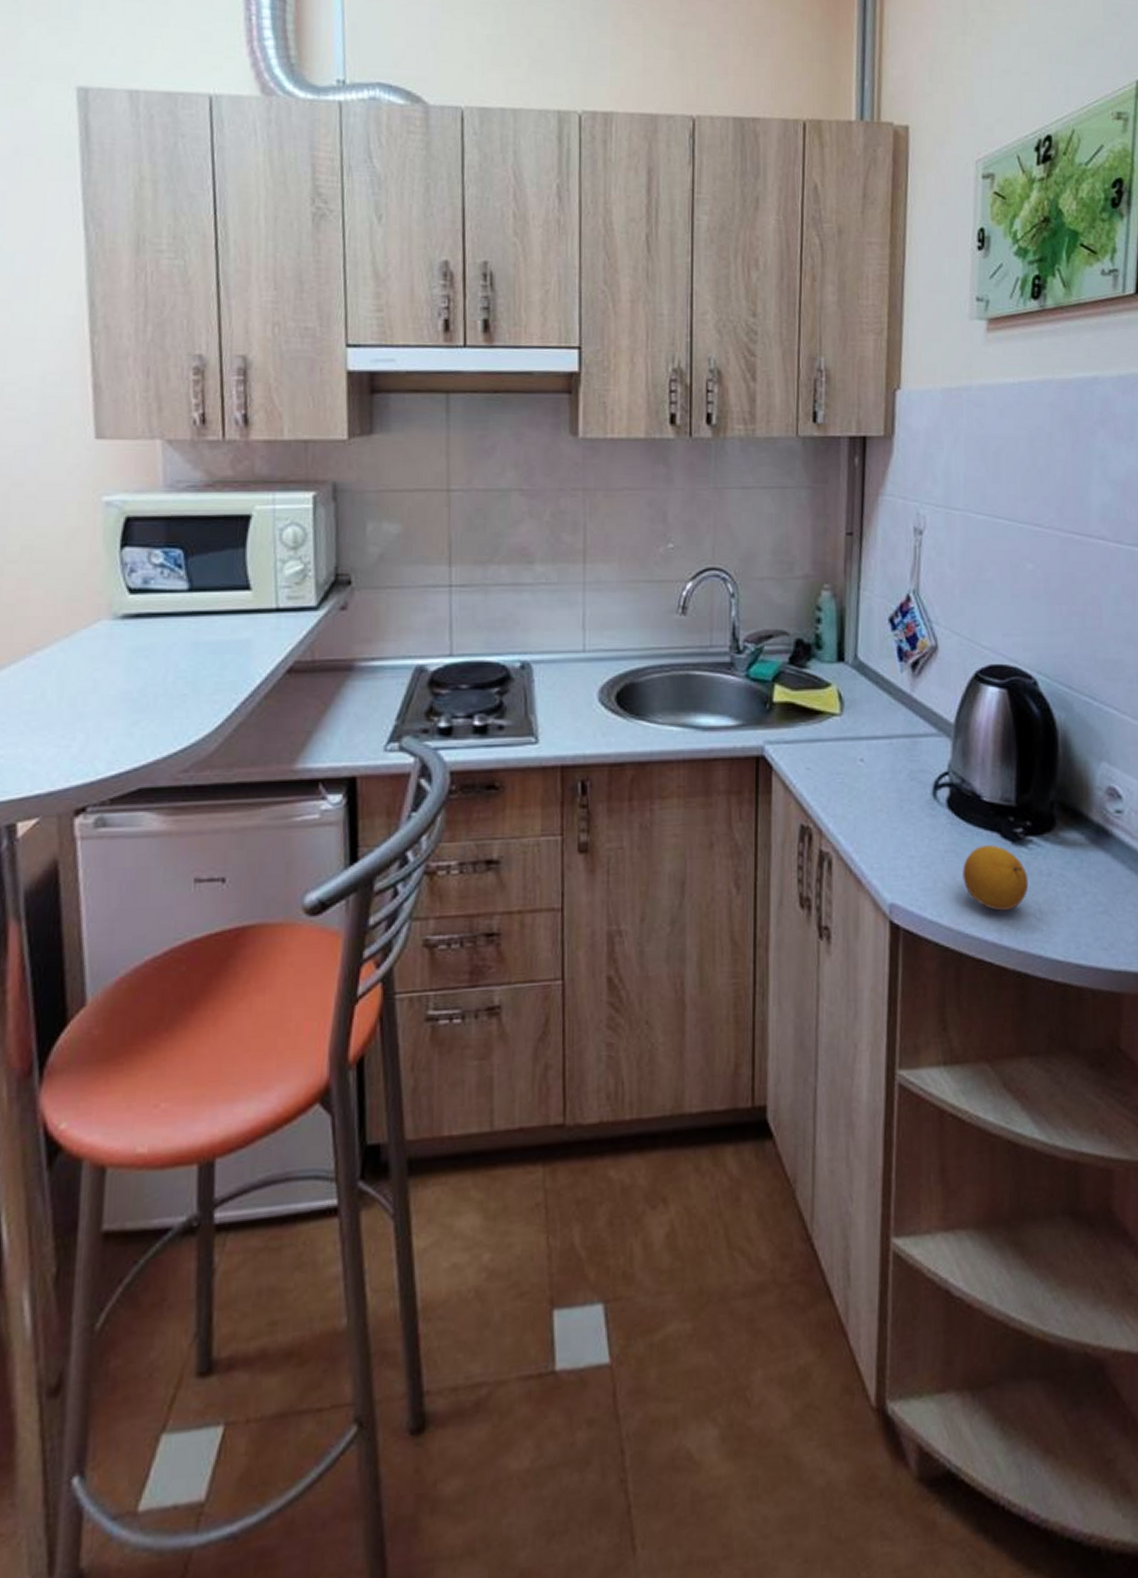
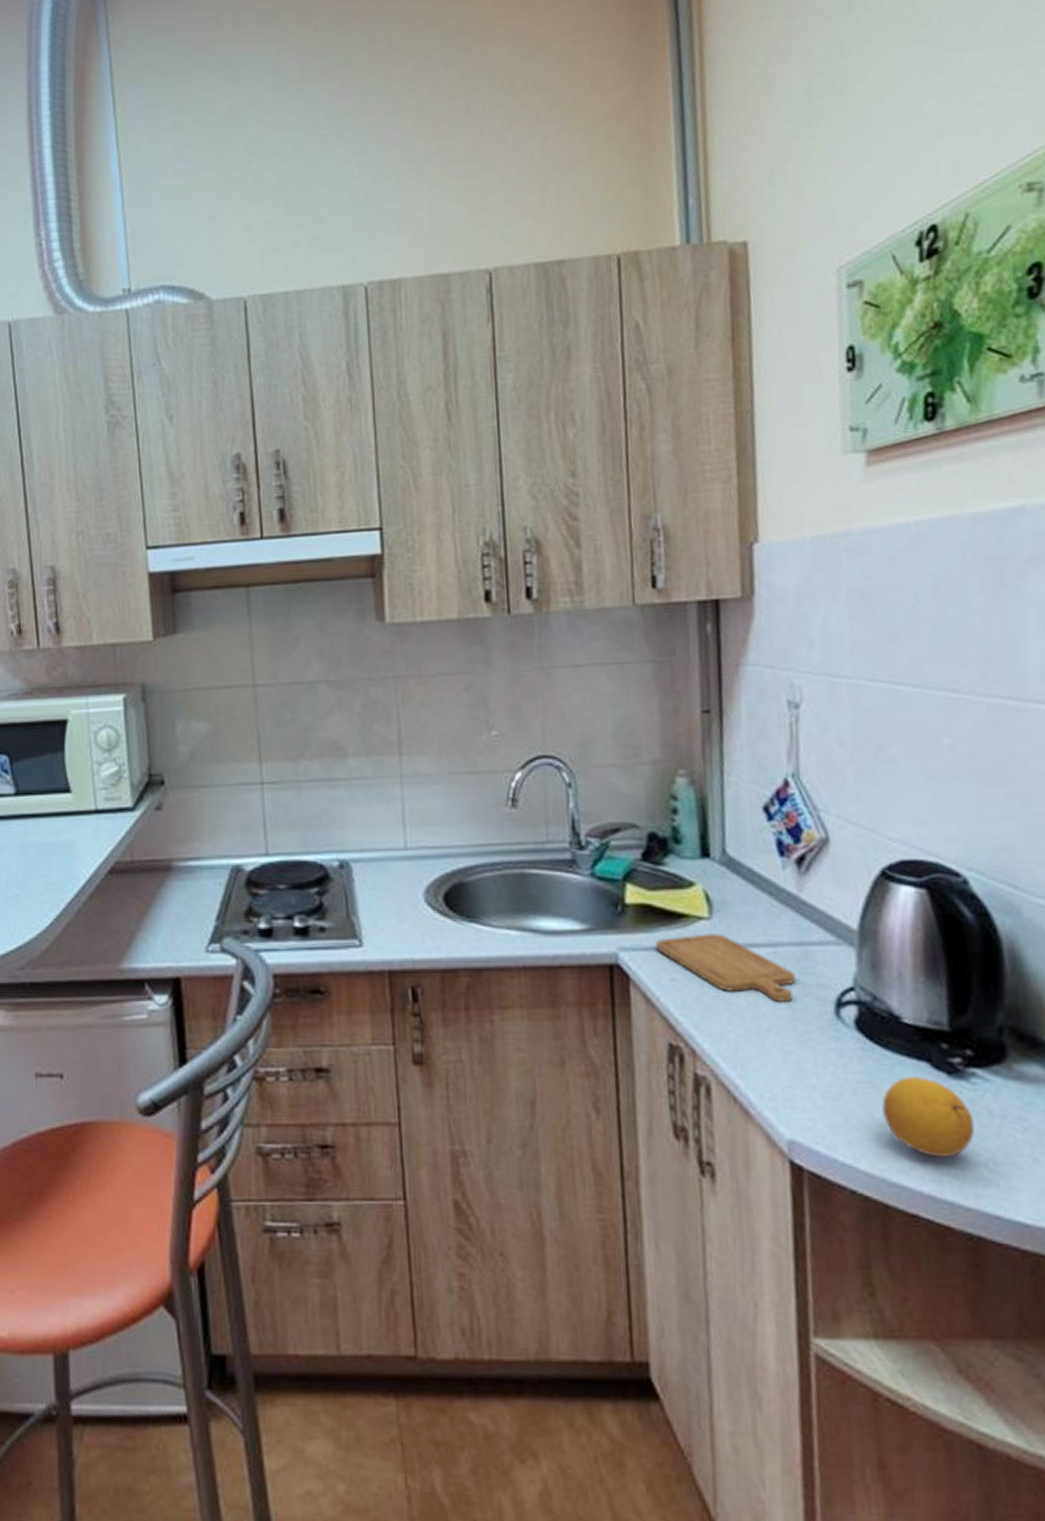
chopping board: none [796,728,904,786] -> present [656,933,796,1002]

